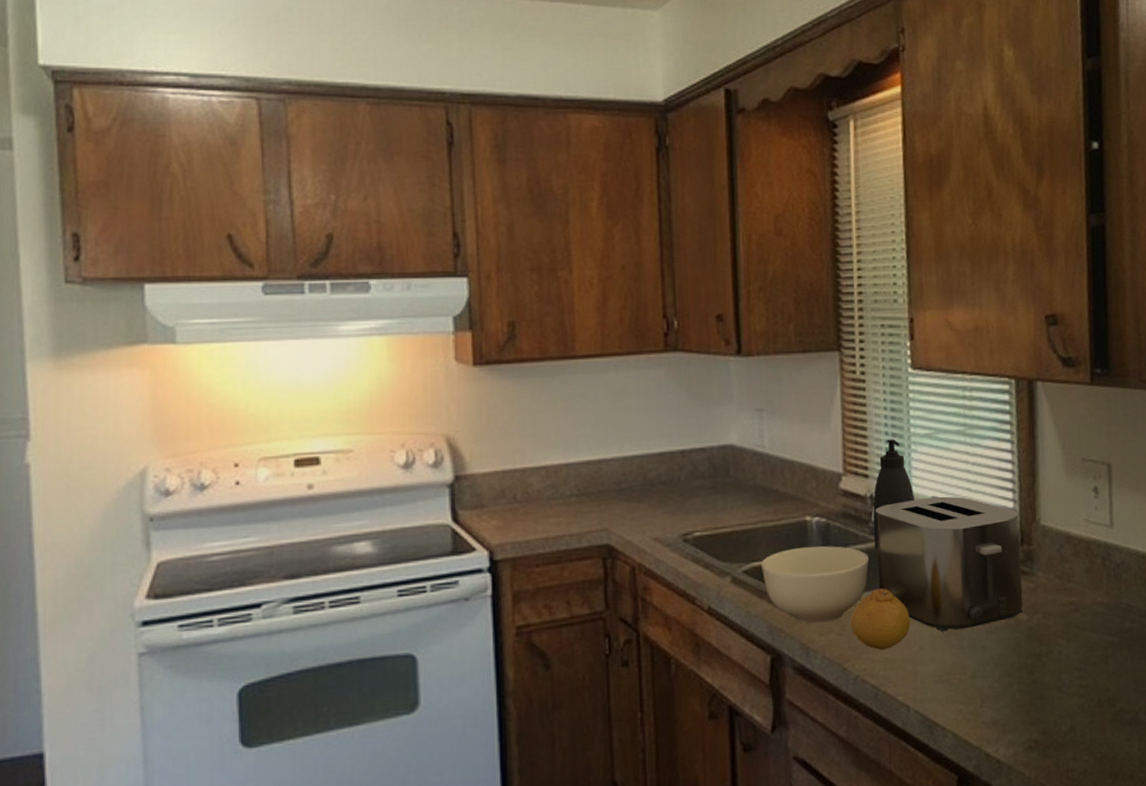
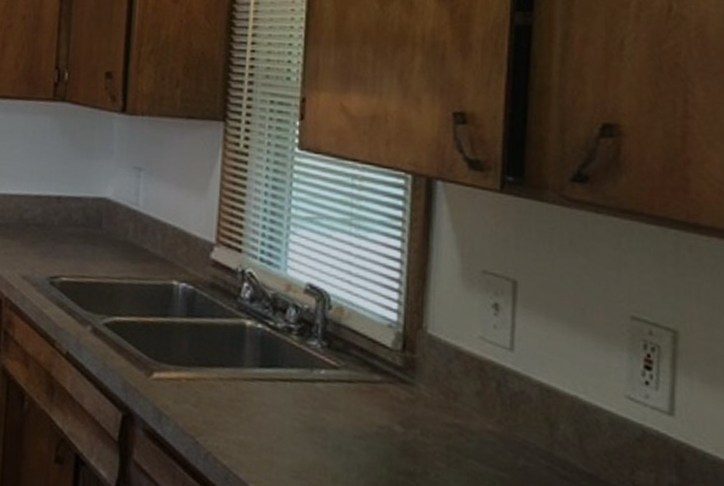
bowl: present [760,546,870,624] -> none [122,310,234,391]
fruit: present [850,588,910,650] -> none [207,367,271,432]
soap dispenser: present [873,439,915,550] -> none [240,216,289,327]
toaster: present [875,496,1024,632] -> none [241,282,403,429]

